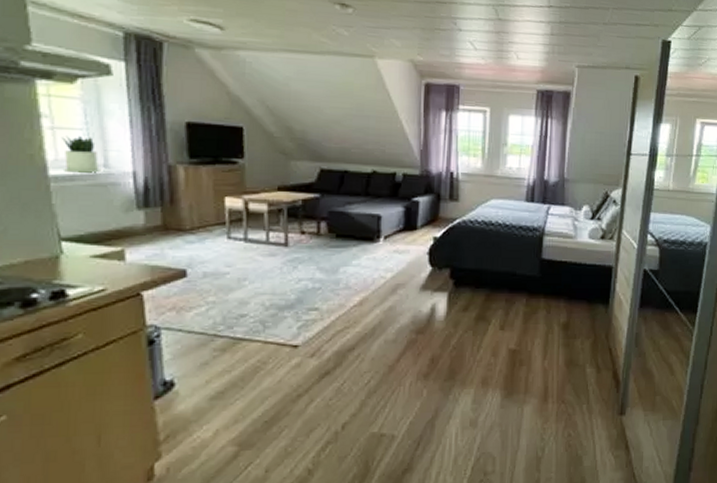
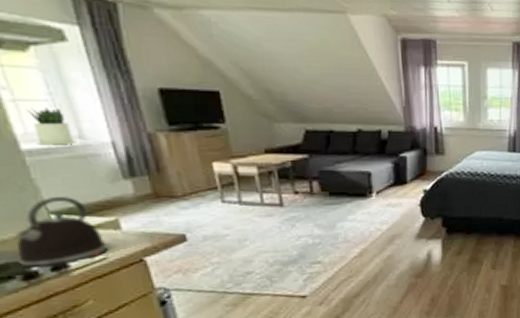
kettle: none [21,222,108,297] -> present [16,195,108,270]

